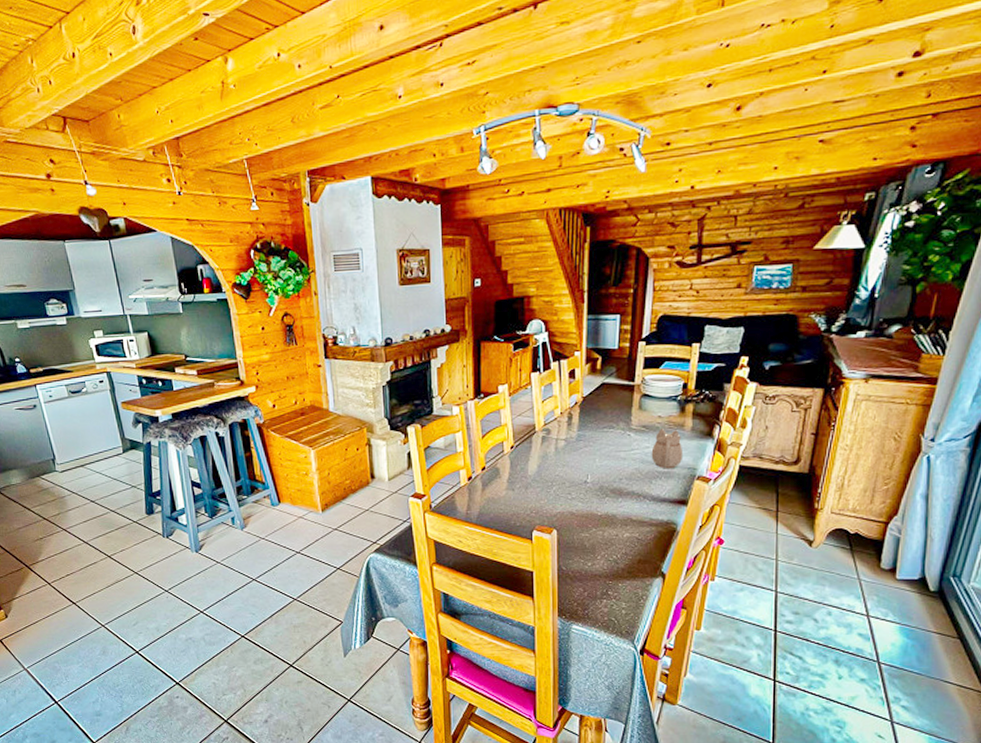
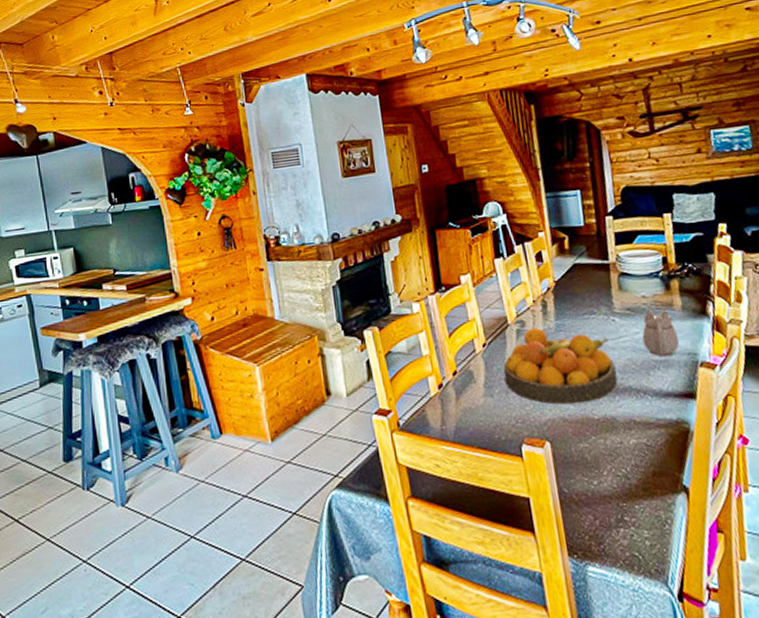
fruit bowl: none [526,435,623,502] -> present [503,327,618,405]

